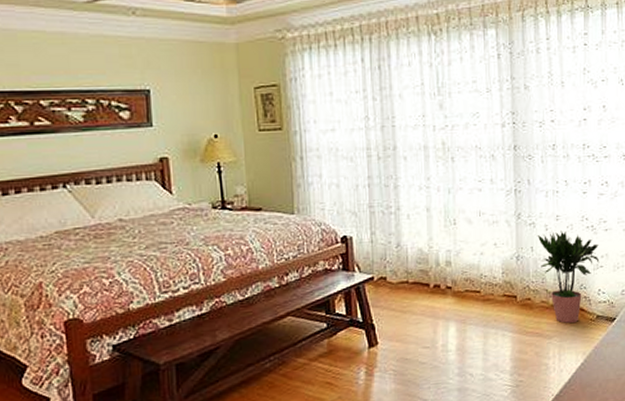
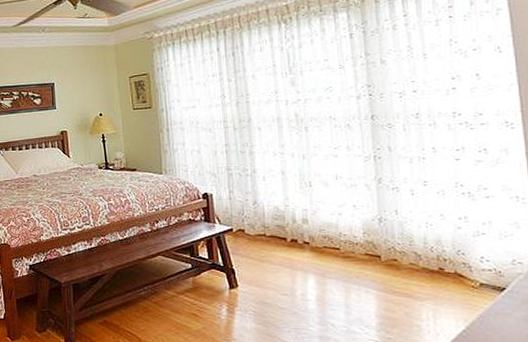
potted plant: present [537,231,600,323] -> none [401,196,481,287]

